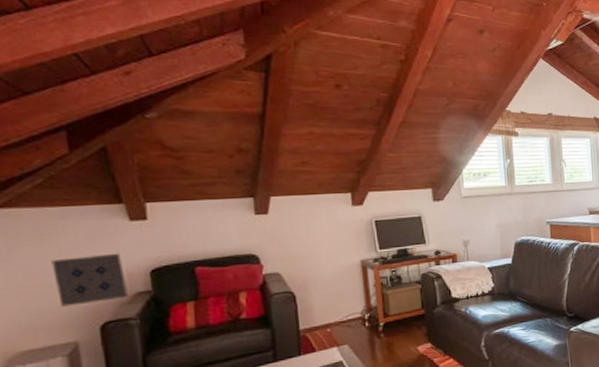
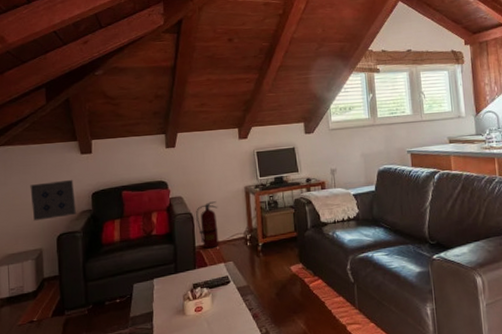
fire extinguisher: none [299,277,330,332] -> present [196,201,219,249]

